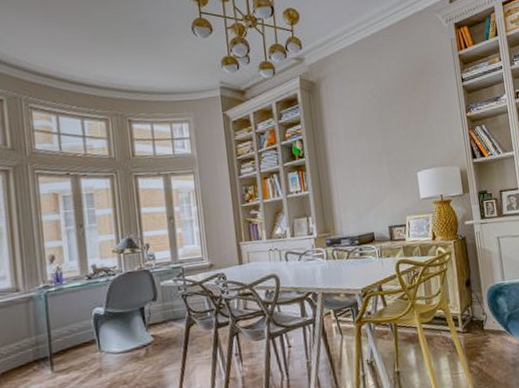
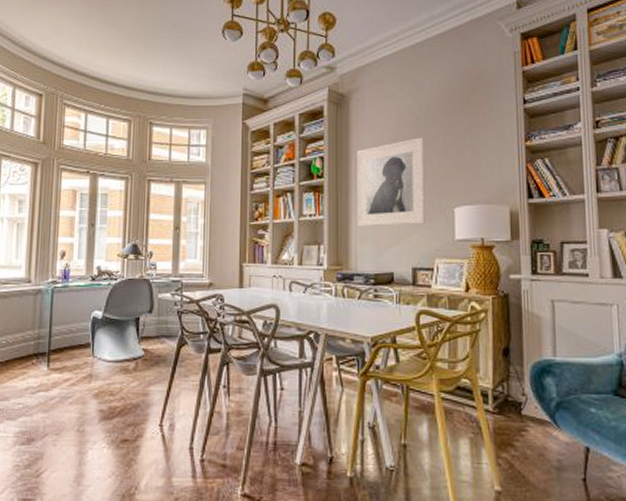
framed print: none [331,115,395,197] -> present [357,137,426,227]

